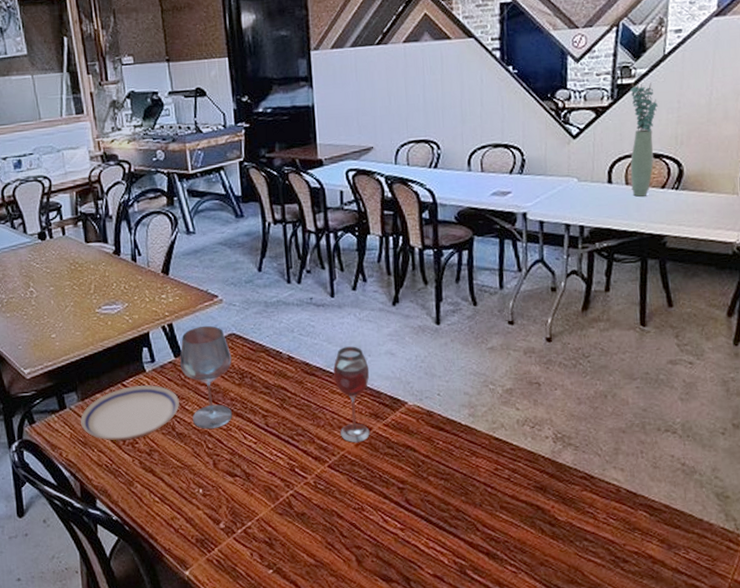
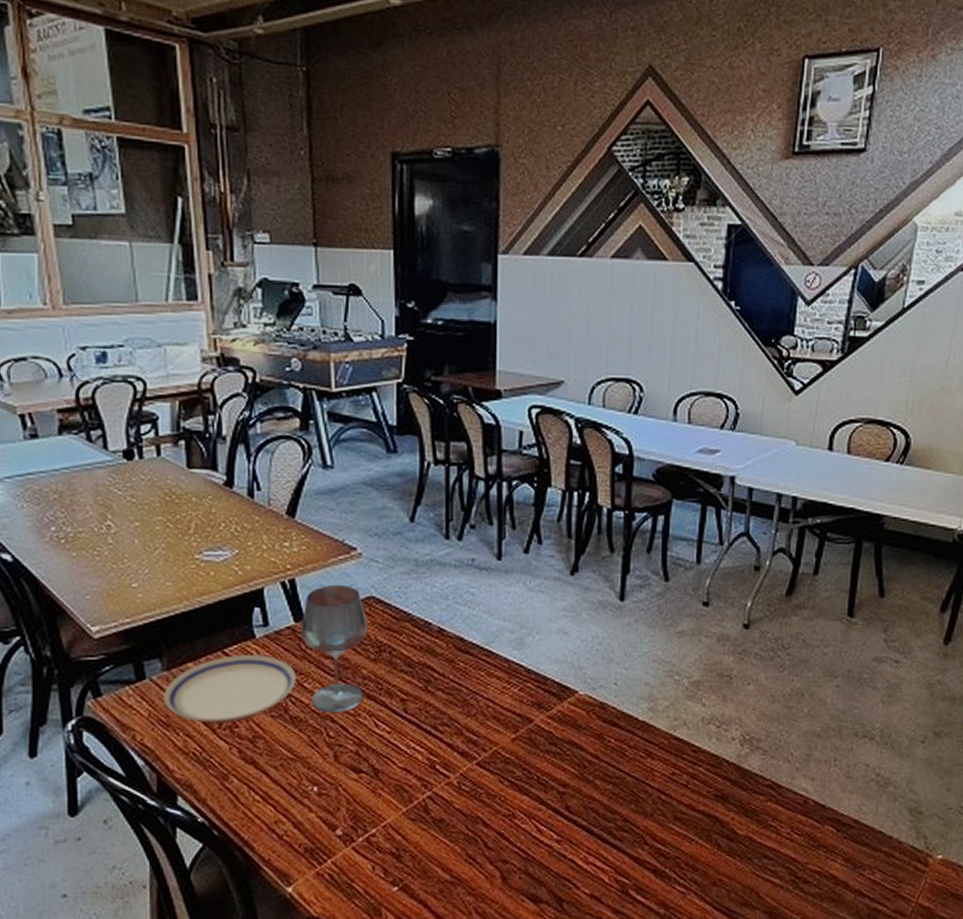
wineglass: present [333,346,370,442] -> none [492,621,536,736]
vase: present [630,82,658,197] -> none [853,336,891,469]

